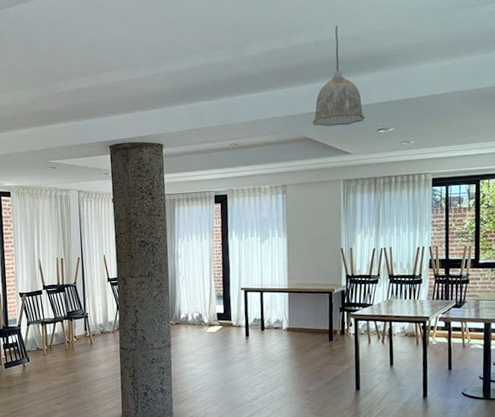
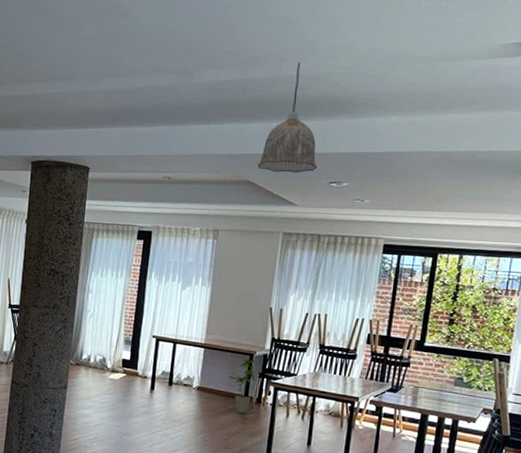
house plant: none [312,296,337,346] -> present [227,358,257,414]

